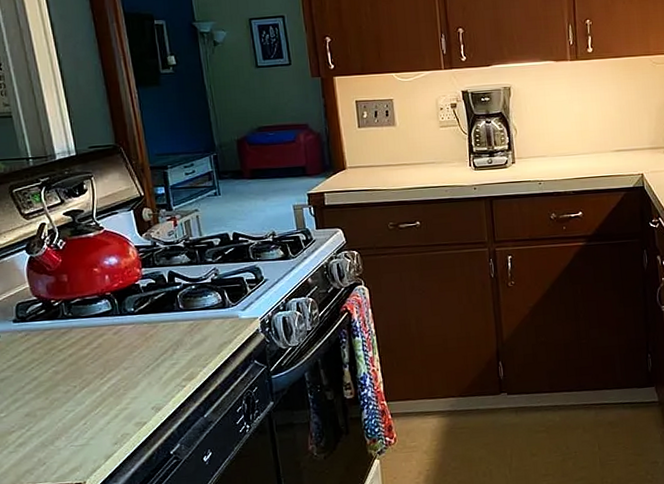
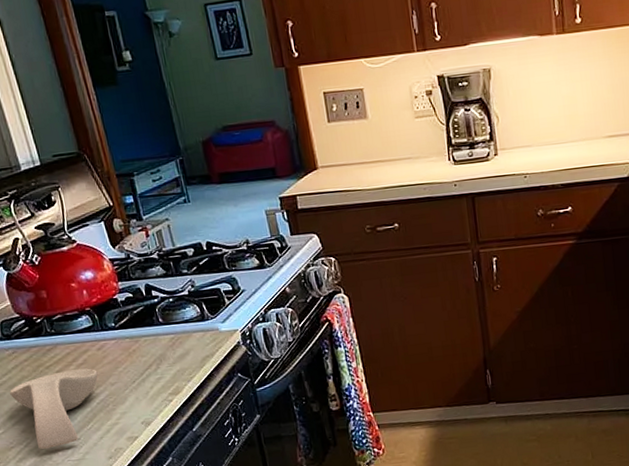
spoon rest: none [17,352,112,435] -> present [10,368,98,450]

